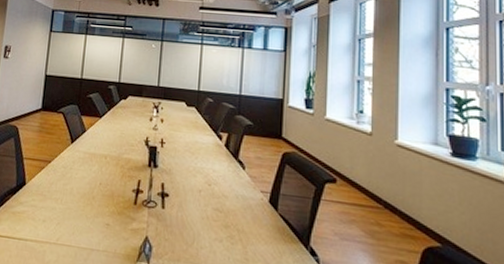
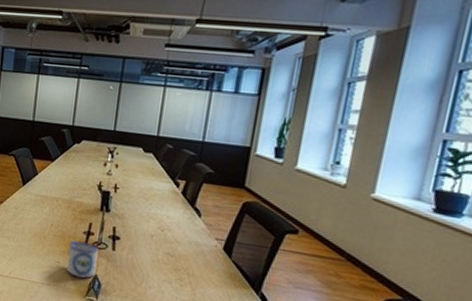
mug: none [116,199,148,242] -> present [66,240,98,279]

